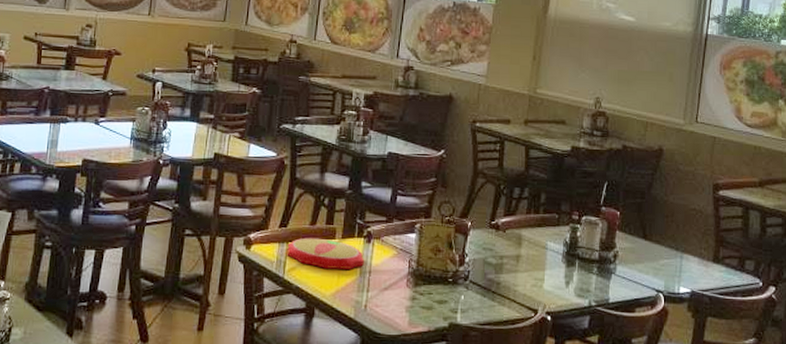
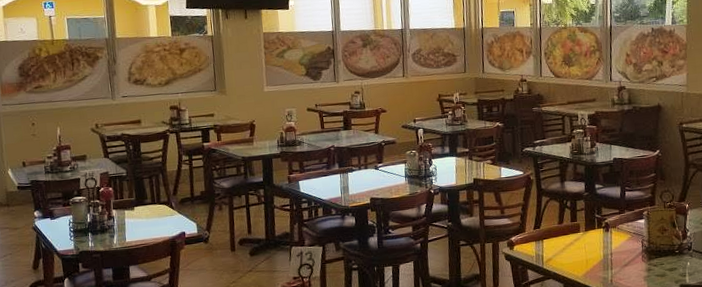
plate: present [287,237,364,269] -> none [542,233,606,256]

